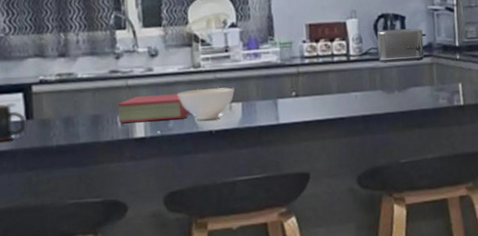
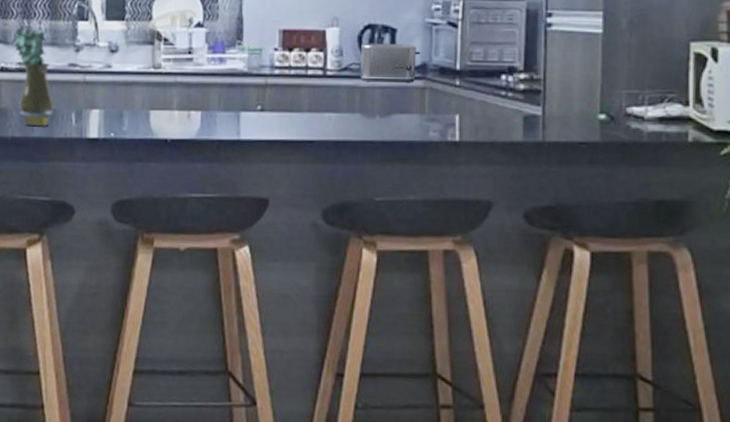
vase: none [49,36,97,133] -> present [11,22,53,126]
book: present [117,94,192,124] -> none [73,94,148,123]
bowl: present [177,87,235,120] -> none [135,91,195,126]

